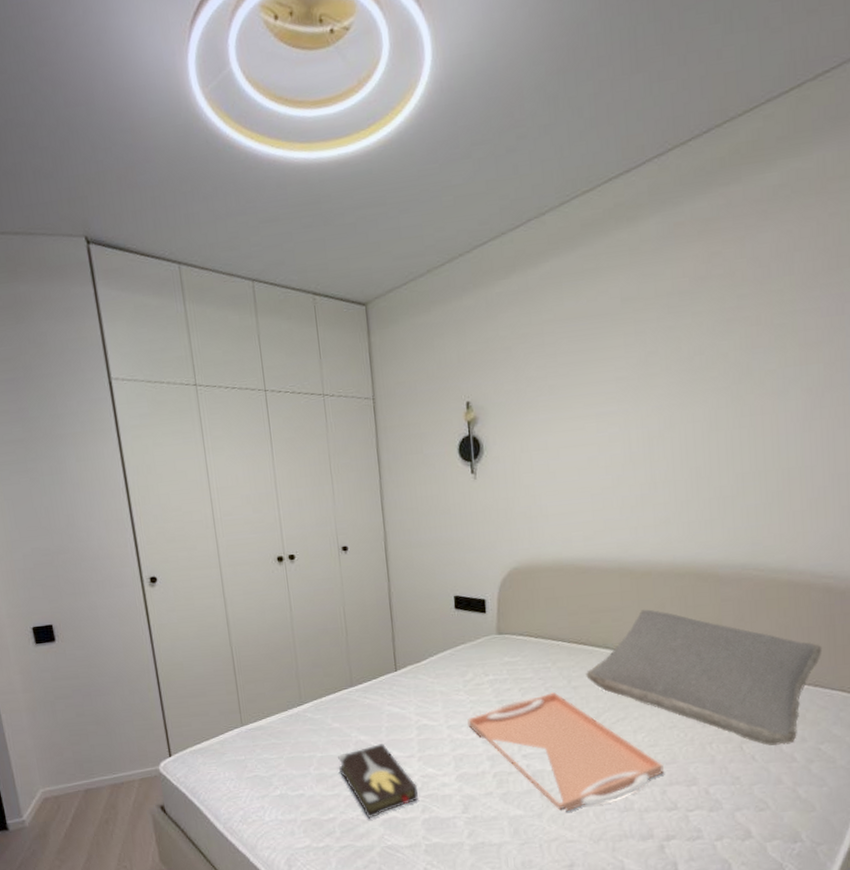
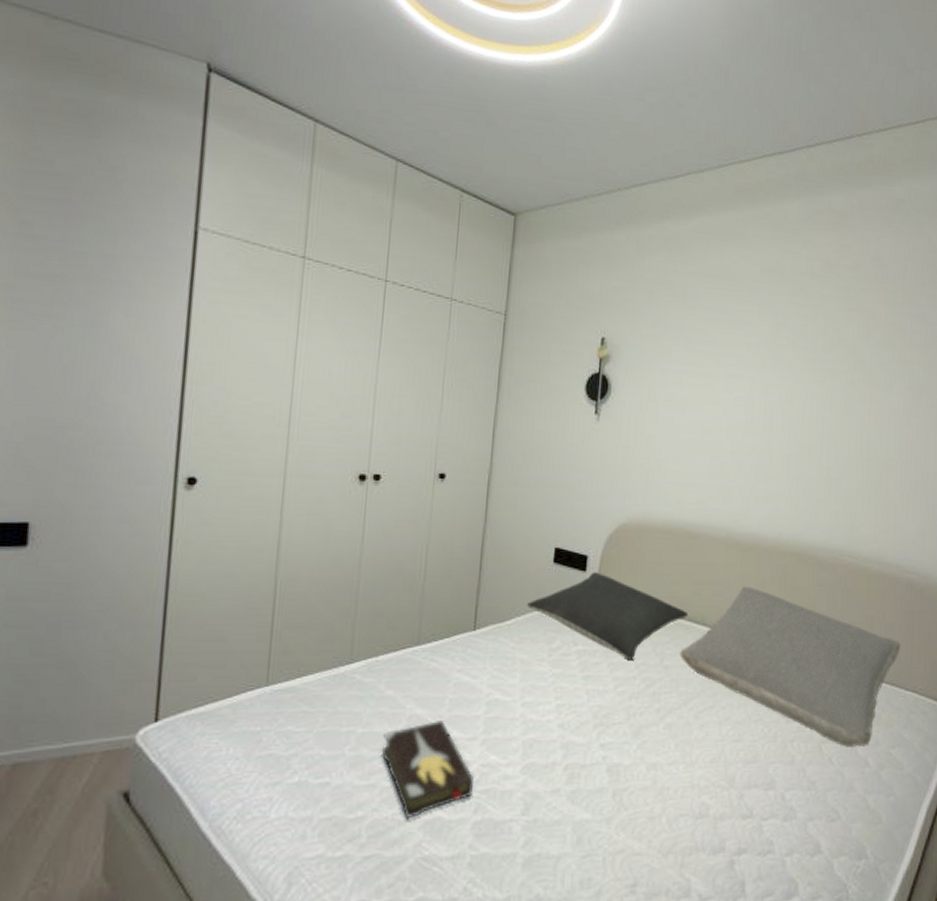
pillow: none [437,612,590,684] -> present [526,572,689,659]
serving tray: present [467,692,664,812] -> none [546,671,744,817]

